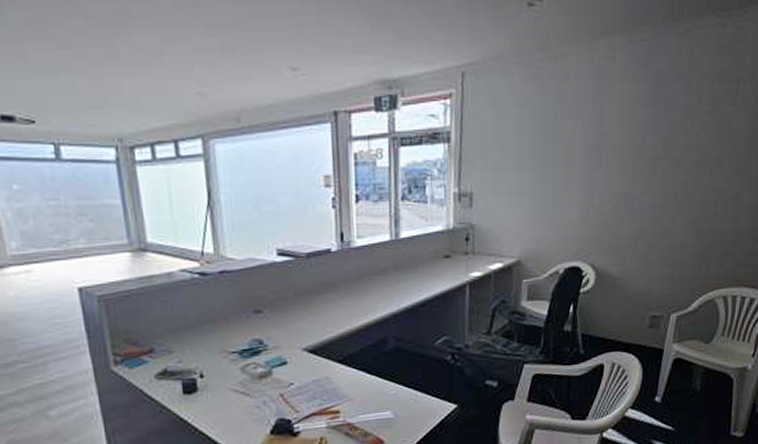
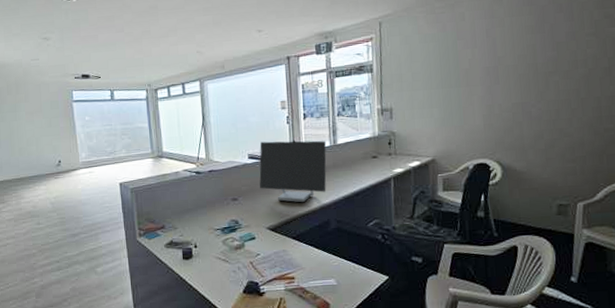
computer monitor: none [293,231,386,316] -> present [259,140,327,203]

